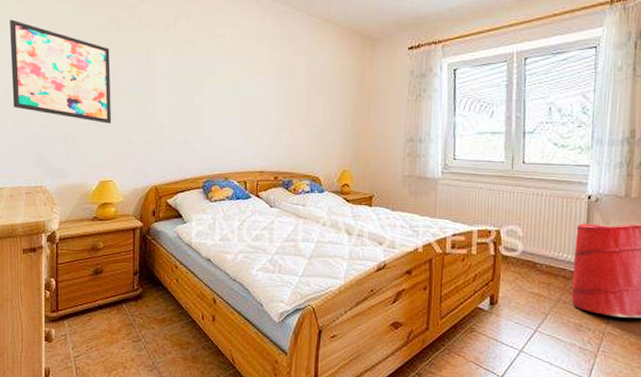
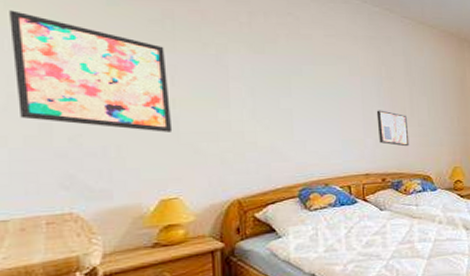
wall art: none [275,109,303,147] -> present [376,110,410,147]

